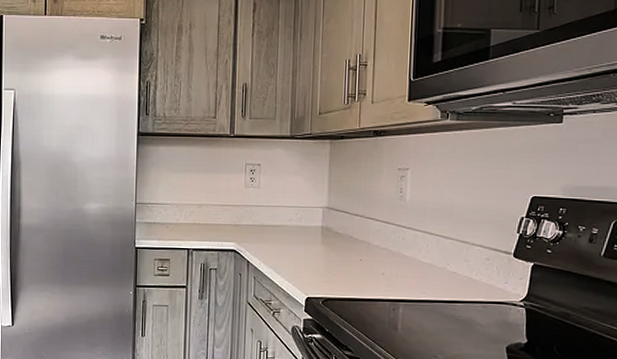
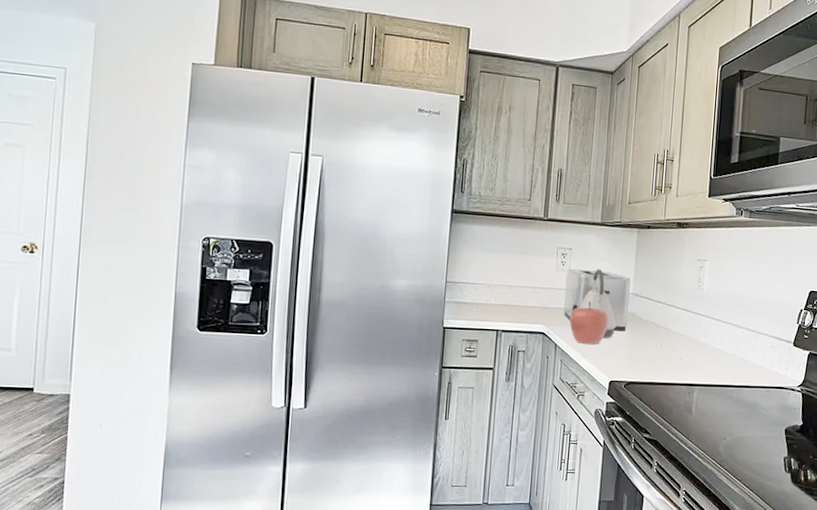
toaster: none [254,184,325,247] -> present [563,268,631,332]
fruit: none [261,217,302,261] -> present [569,301,609,344]
kettle: none [271,184,311,255] -> present [579,269,617,339]

